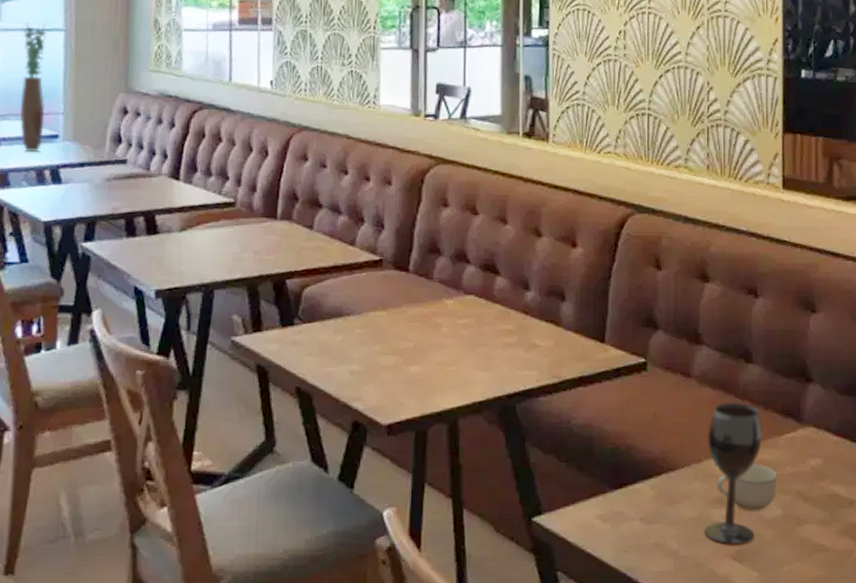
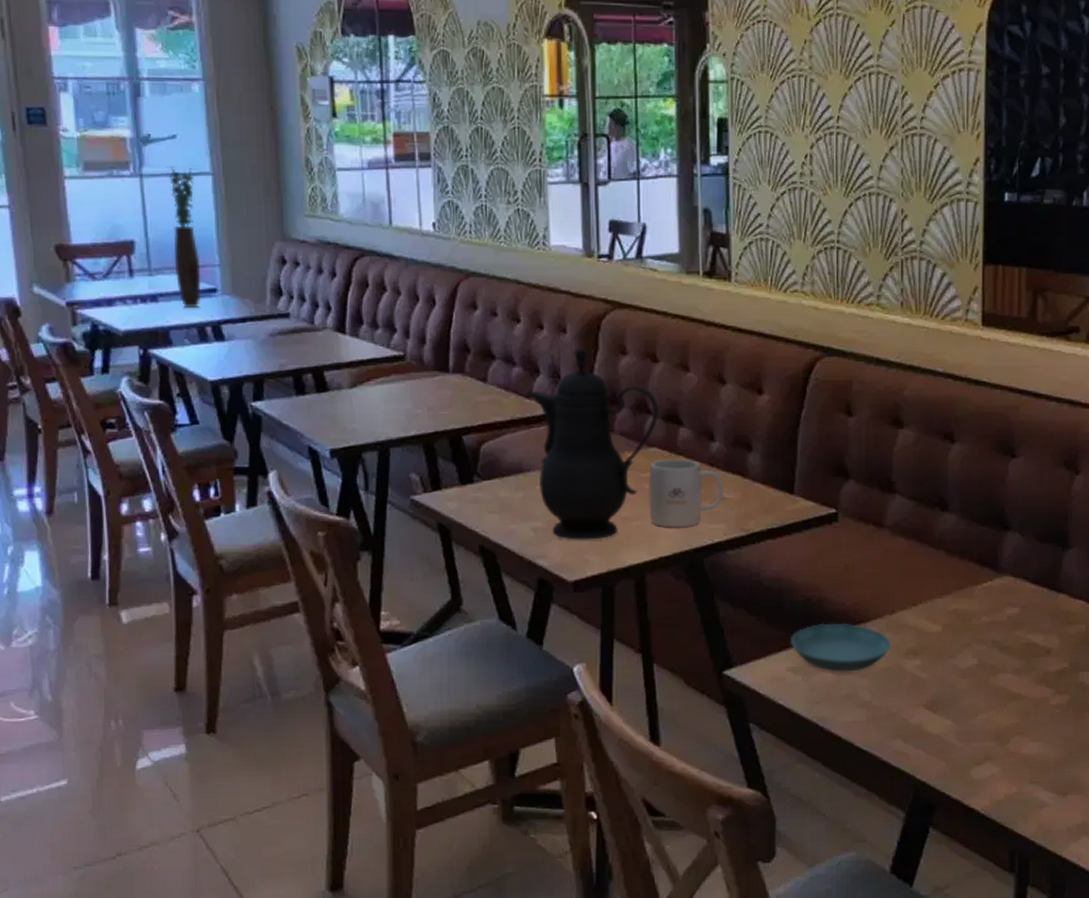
coffeepot: none [349,199,478,384] -> present [525,347,660,540]
mug: none [464,306,538,374] -> present [649,459,724,528]
saucer: none [600,471,698,521] -> present [791,623,891,672]
wine glass: present [705,403,763,545] -> none [898,553,959,695]
cup: present [716,463,778,511] -> none [909,614,973,661]

